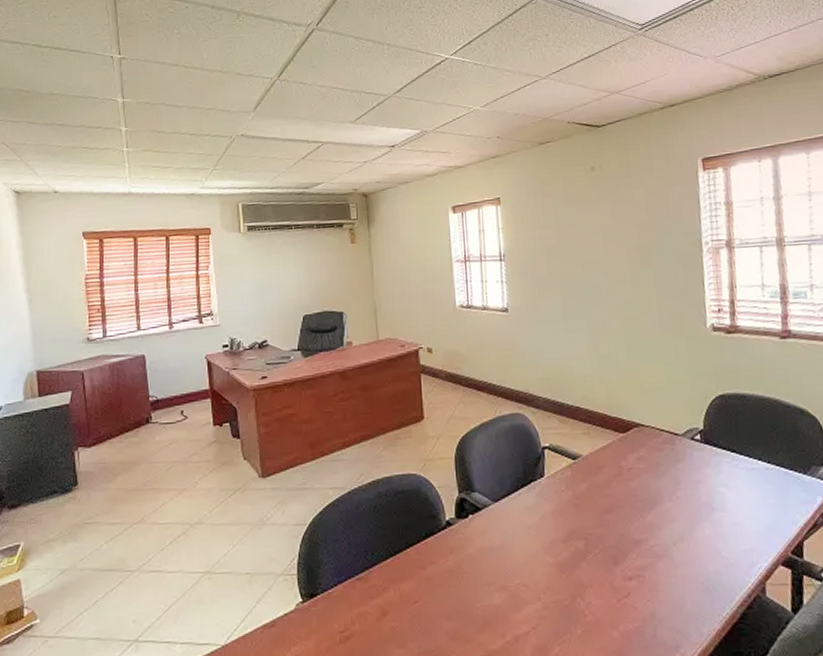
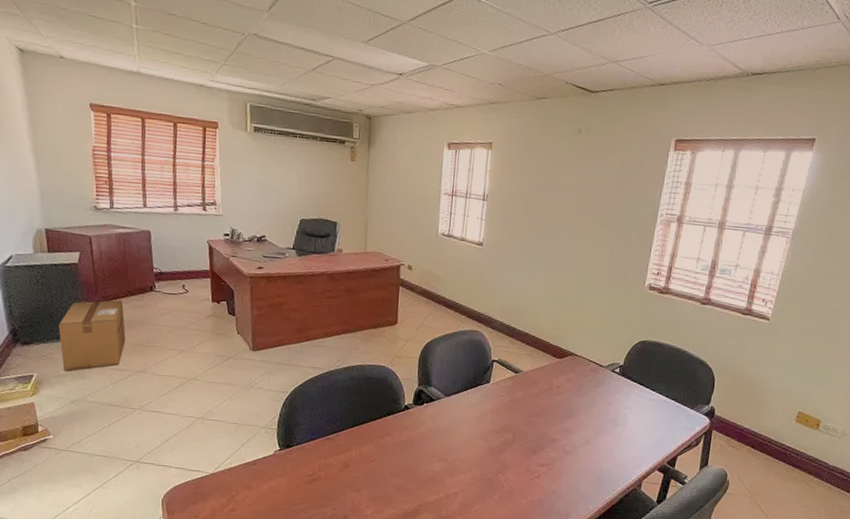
box: none [48,439,121,535] -> present [58,300,126,372]

